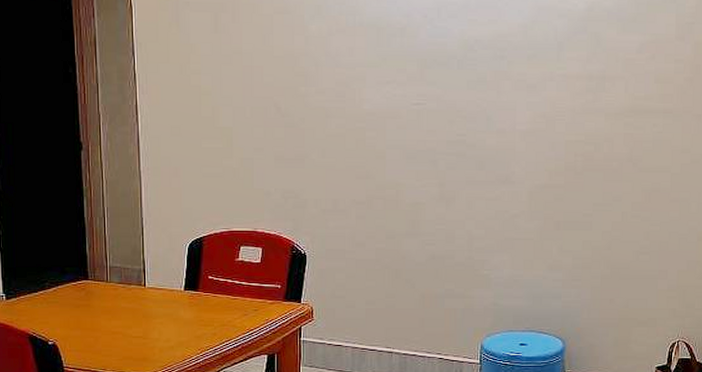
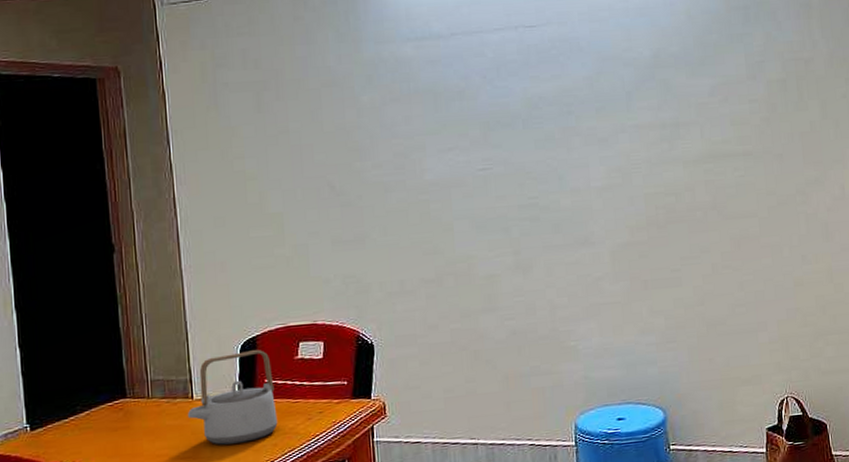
teapot: none [139,249,218,329] -> present [187,350,278,445]

